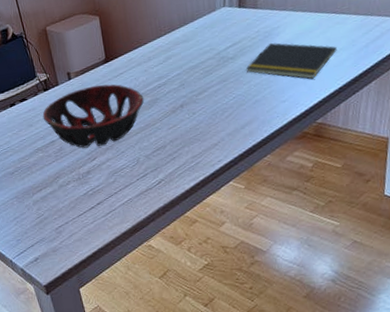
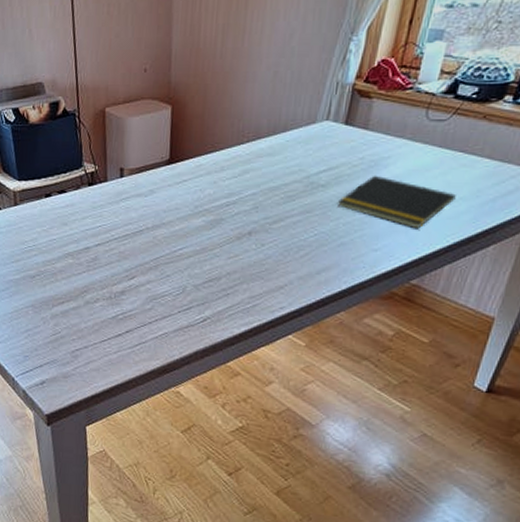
decorative bowl: present [42,84,145,148] -> none [81,189,207,264]

